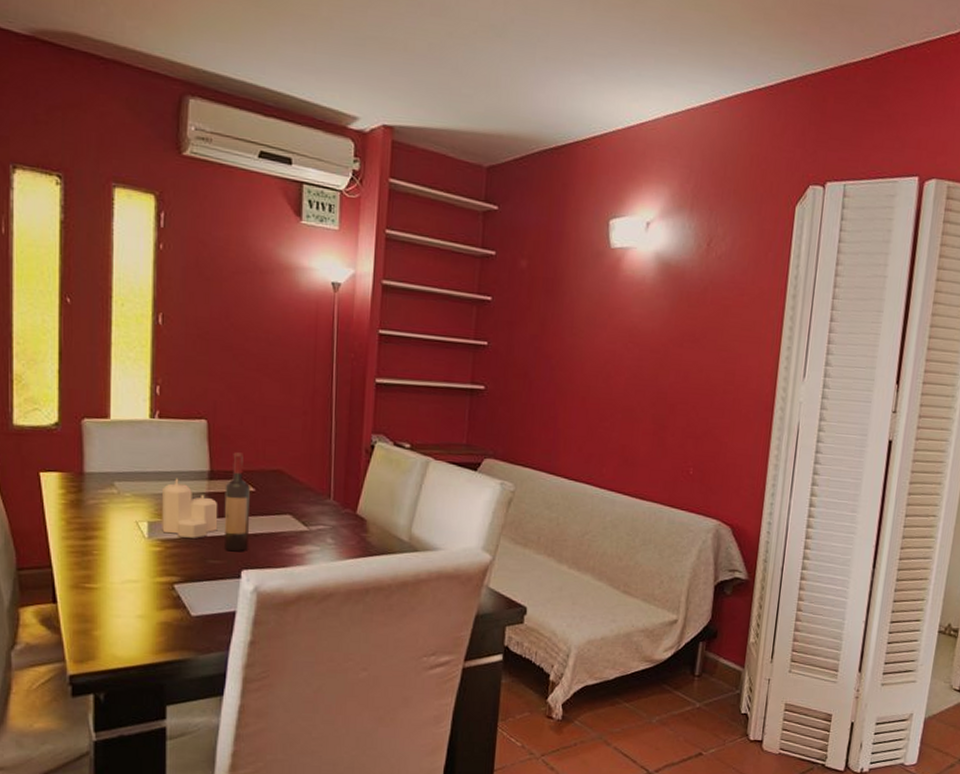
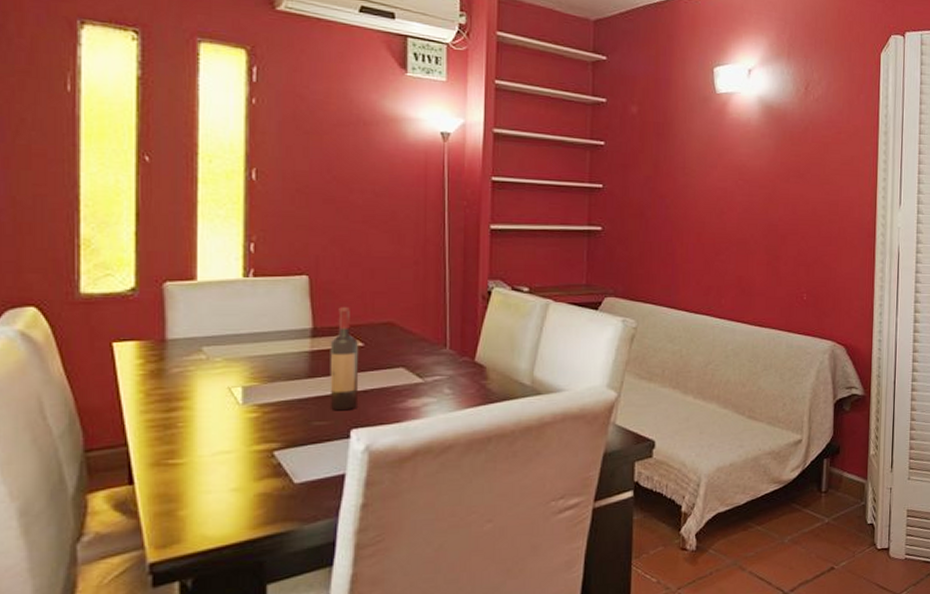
candle: present [162,478,218,538] -> none [259,338,323,400]

